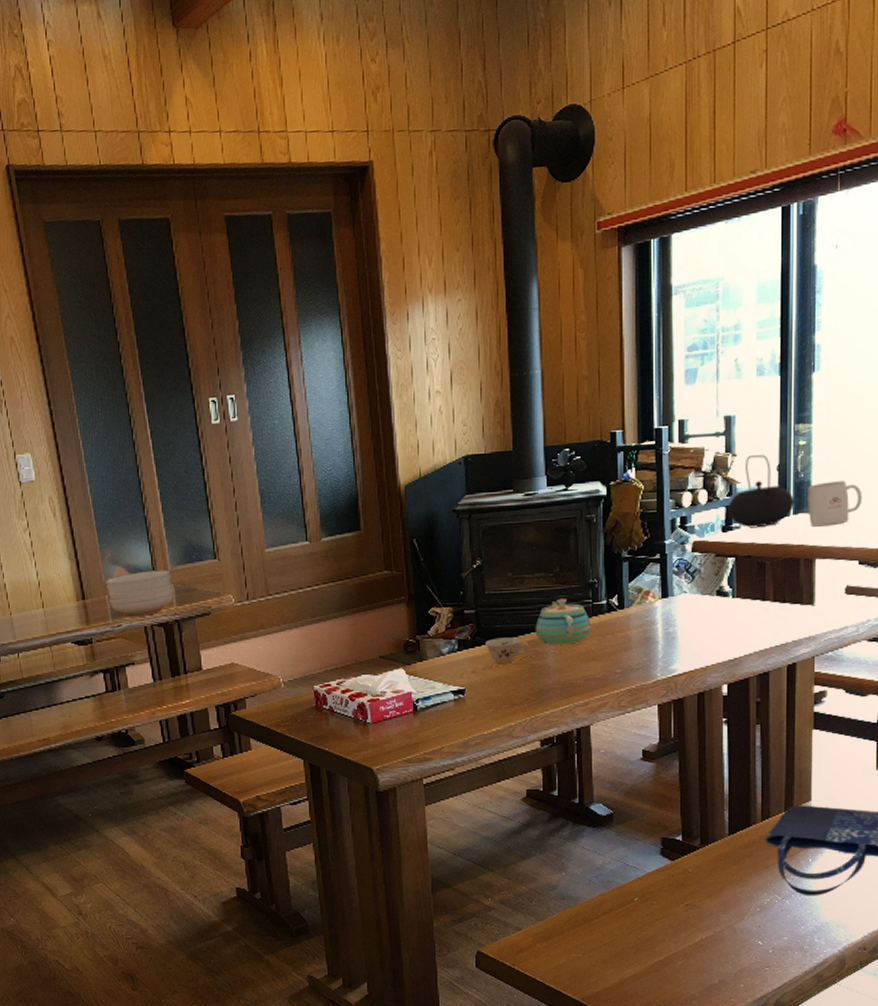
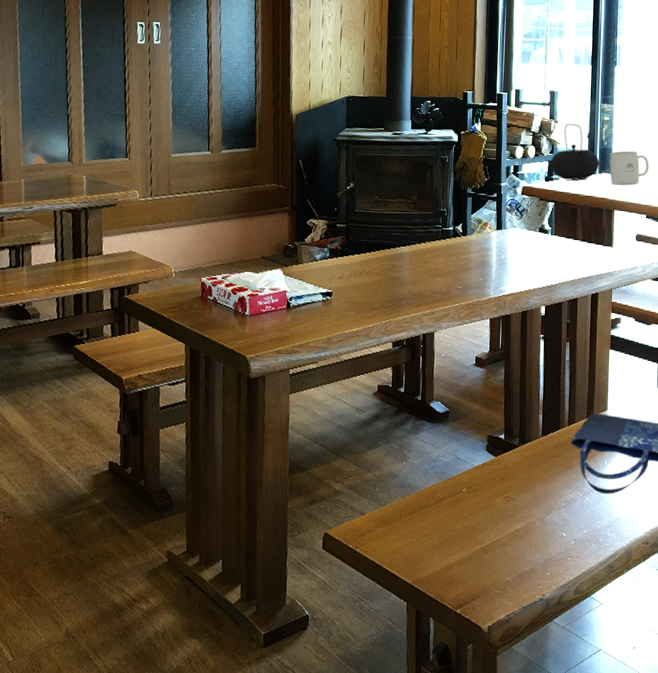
bowl: present [105,570,174,617] -> none [23,162,86,202]
teacup: present [485,637,530,664] -> none [352,250,389,273]
teapot: present [535,598,592,645] -> none [394,222,441,262]

